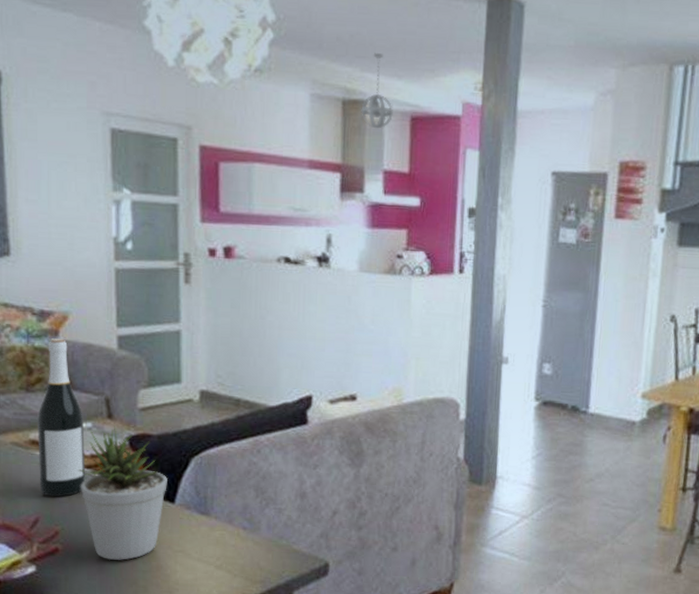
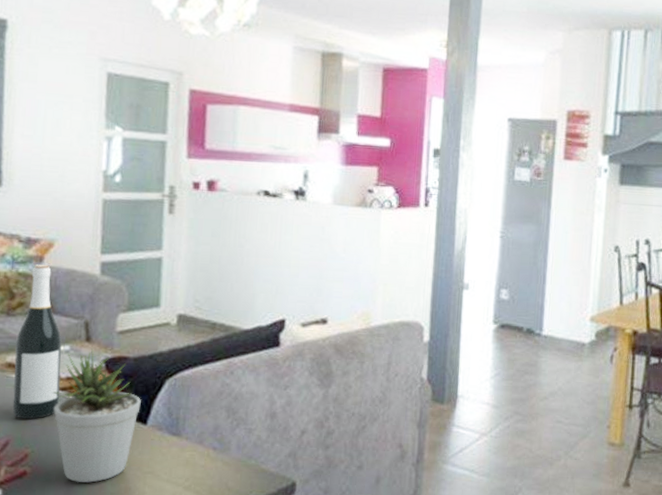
pendant light: present [361,53,393,129] -> none [338,13,367,78]

